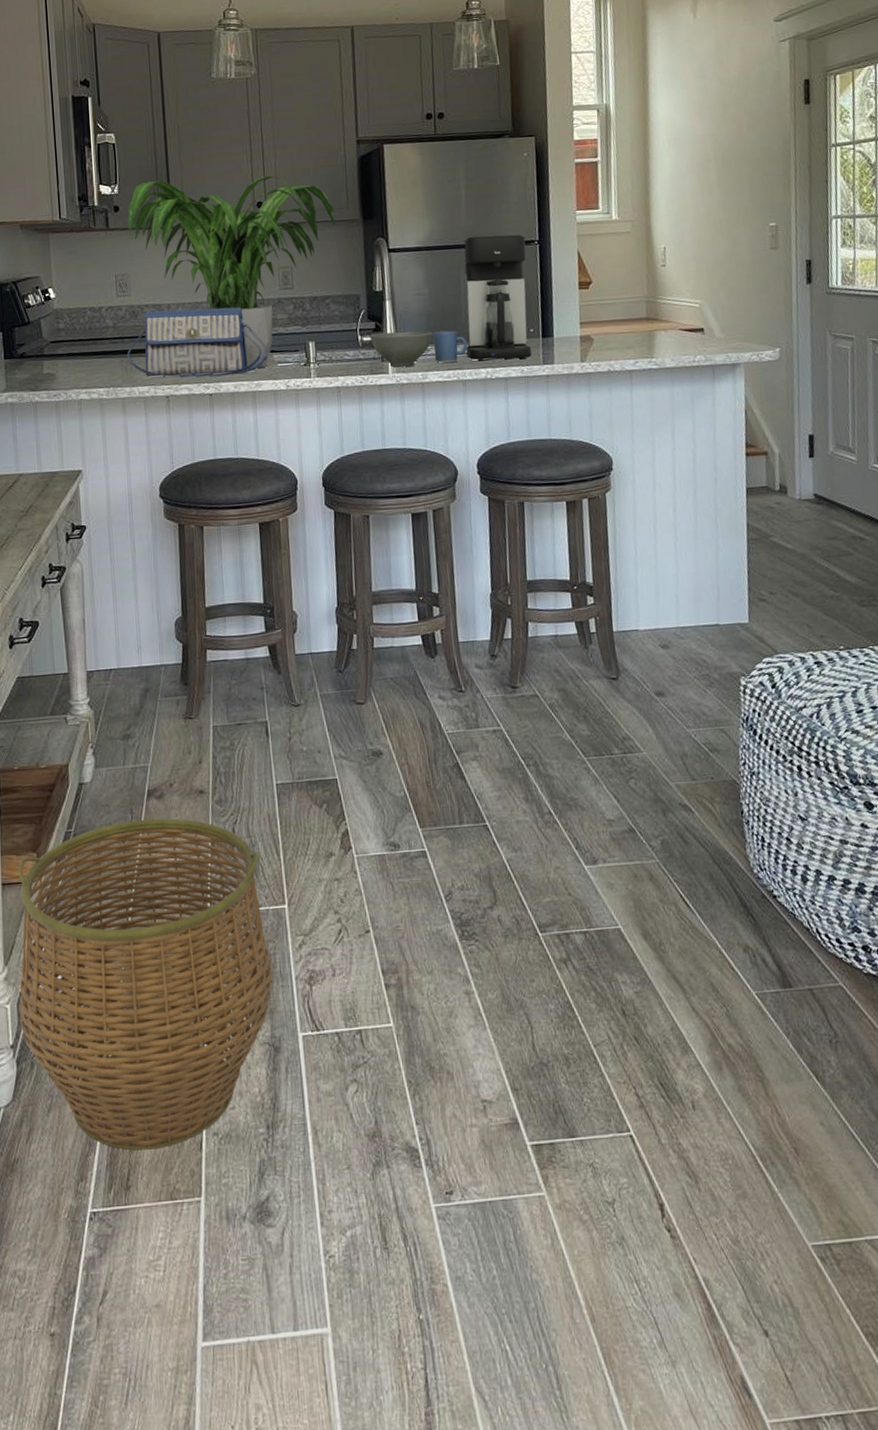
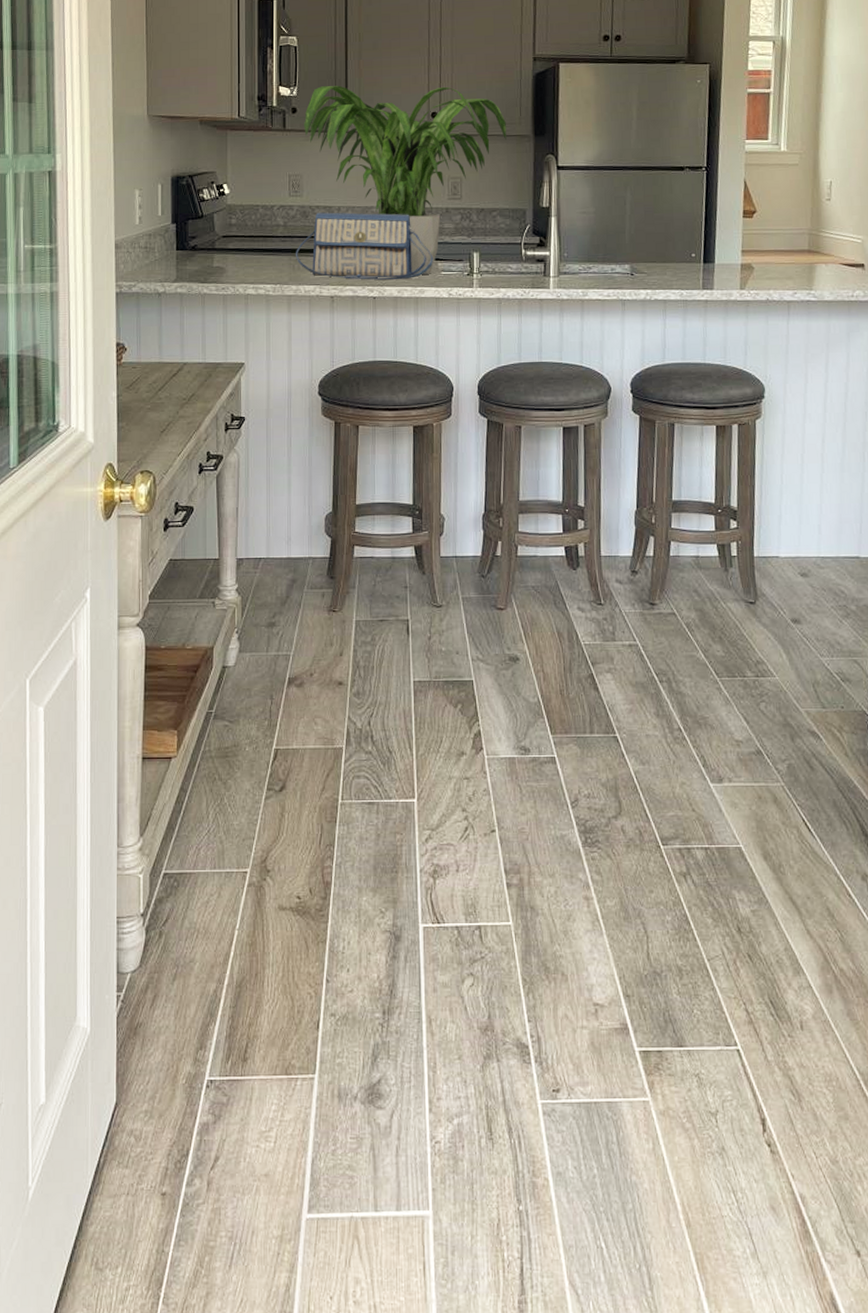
basket: present [19,818,273,1151] -> none [151,706,398,1025]
bowl: present [369,331,433,367] -> none [533,248,596,283]
mug: present [433,330,468,363] -> none [595,250,630,281]
coffee maker: present [464,234,532,361] -> none [627,159,693,283]

